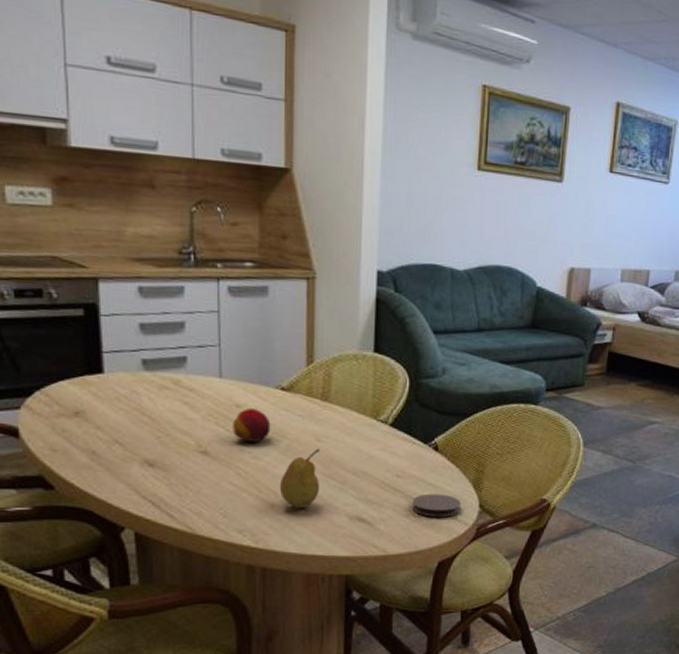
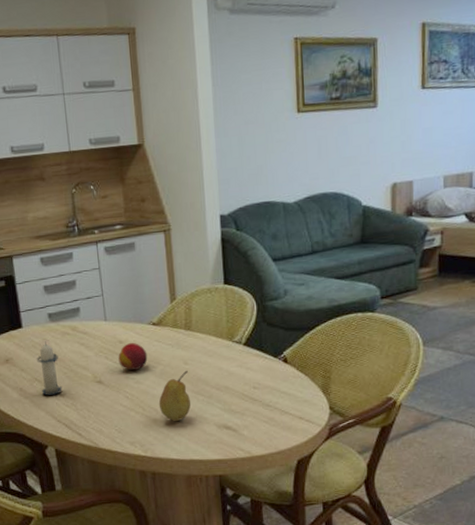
candle: none [120,394,153,463] -> present [36,341,62,395]
coaster: present [412,493,461,518] -> none [269,400,313,421]

